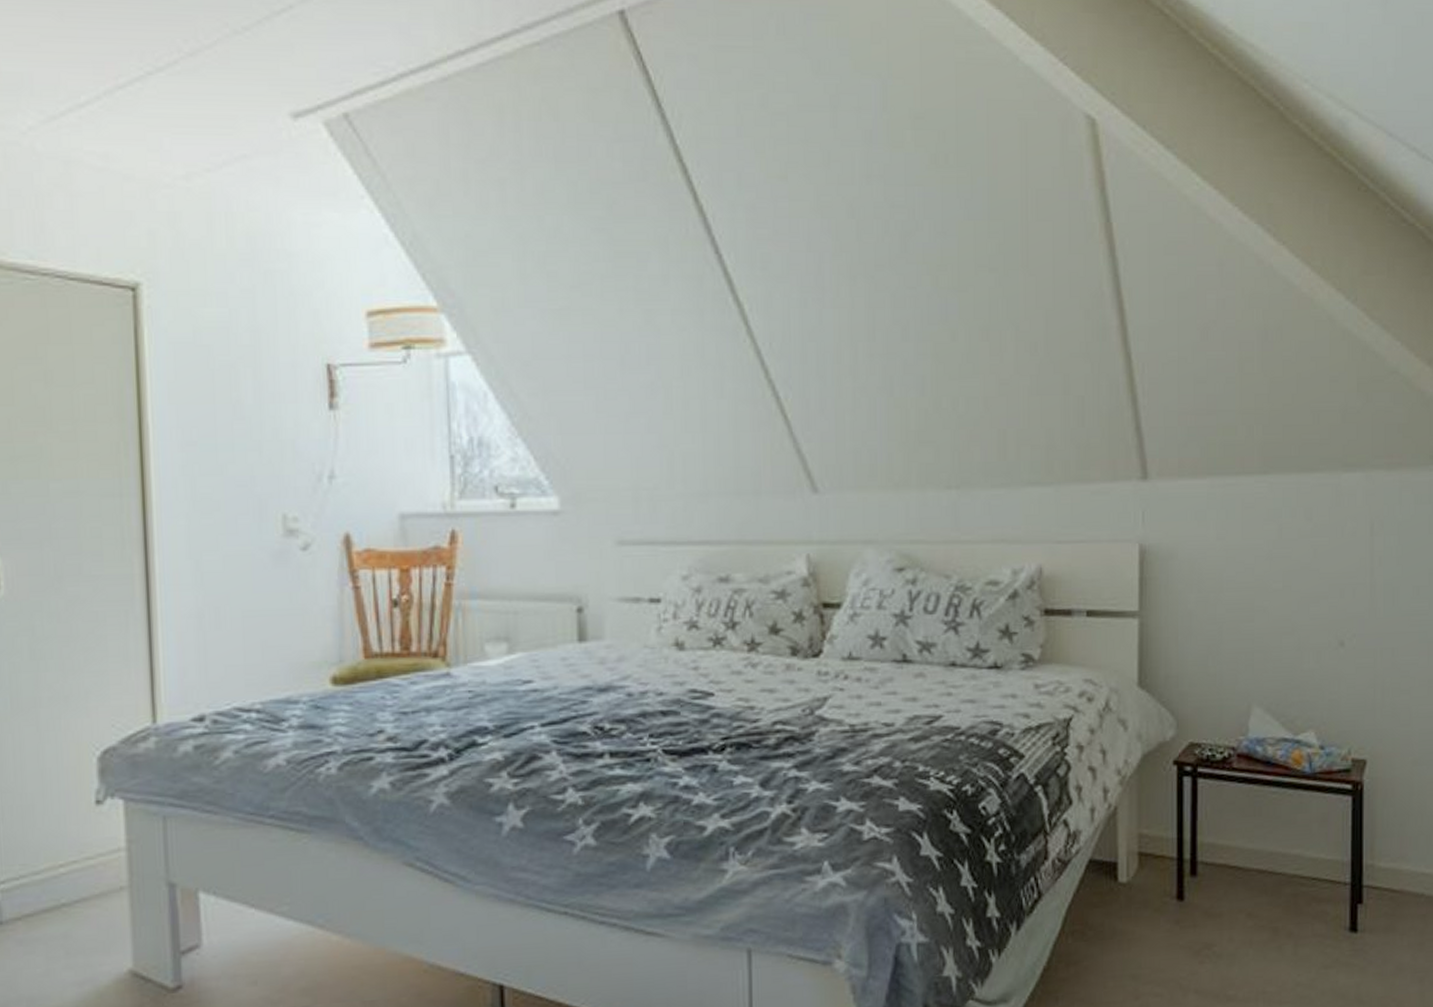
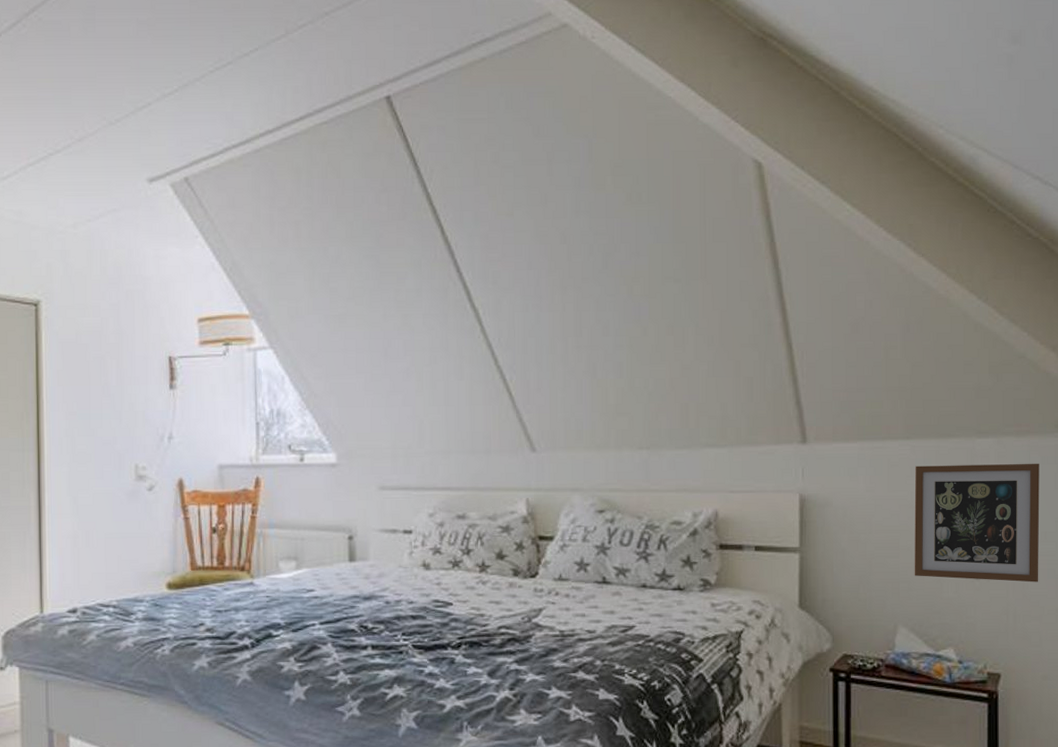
picture frame: none [1270,503,1412,648] -> present [914,464,1040,582]

